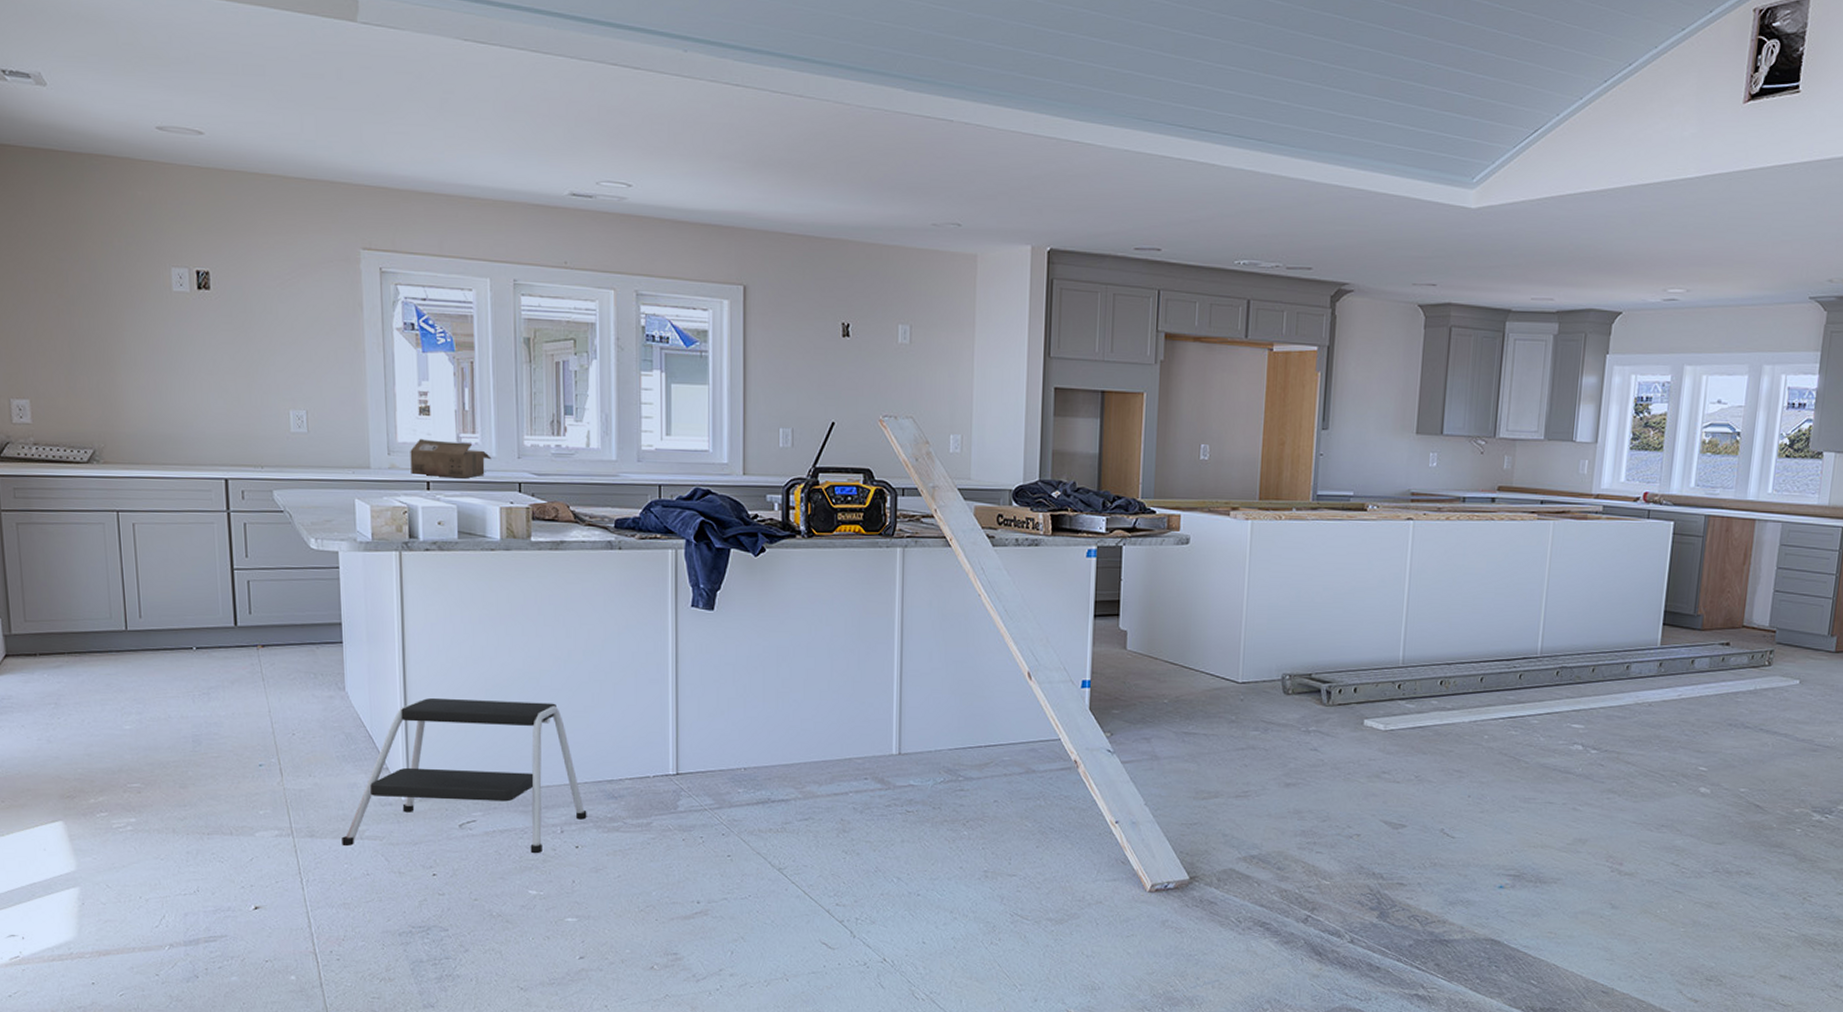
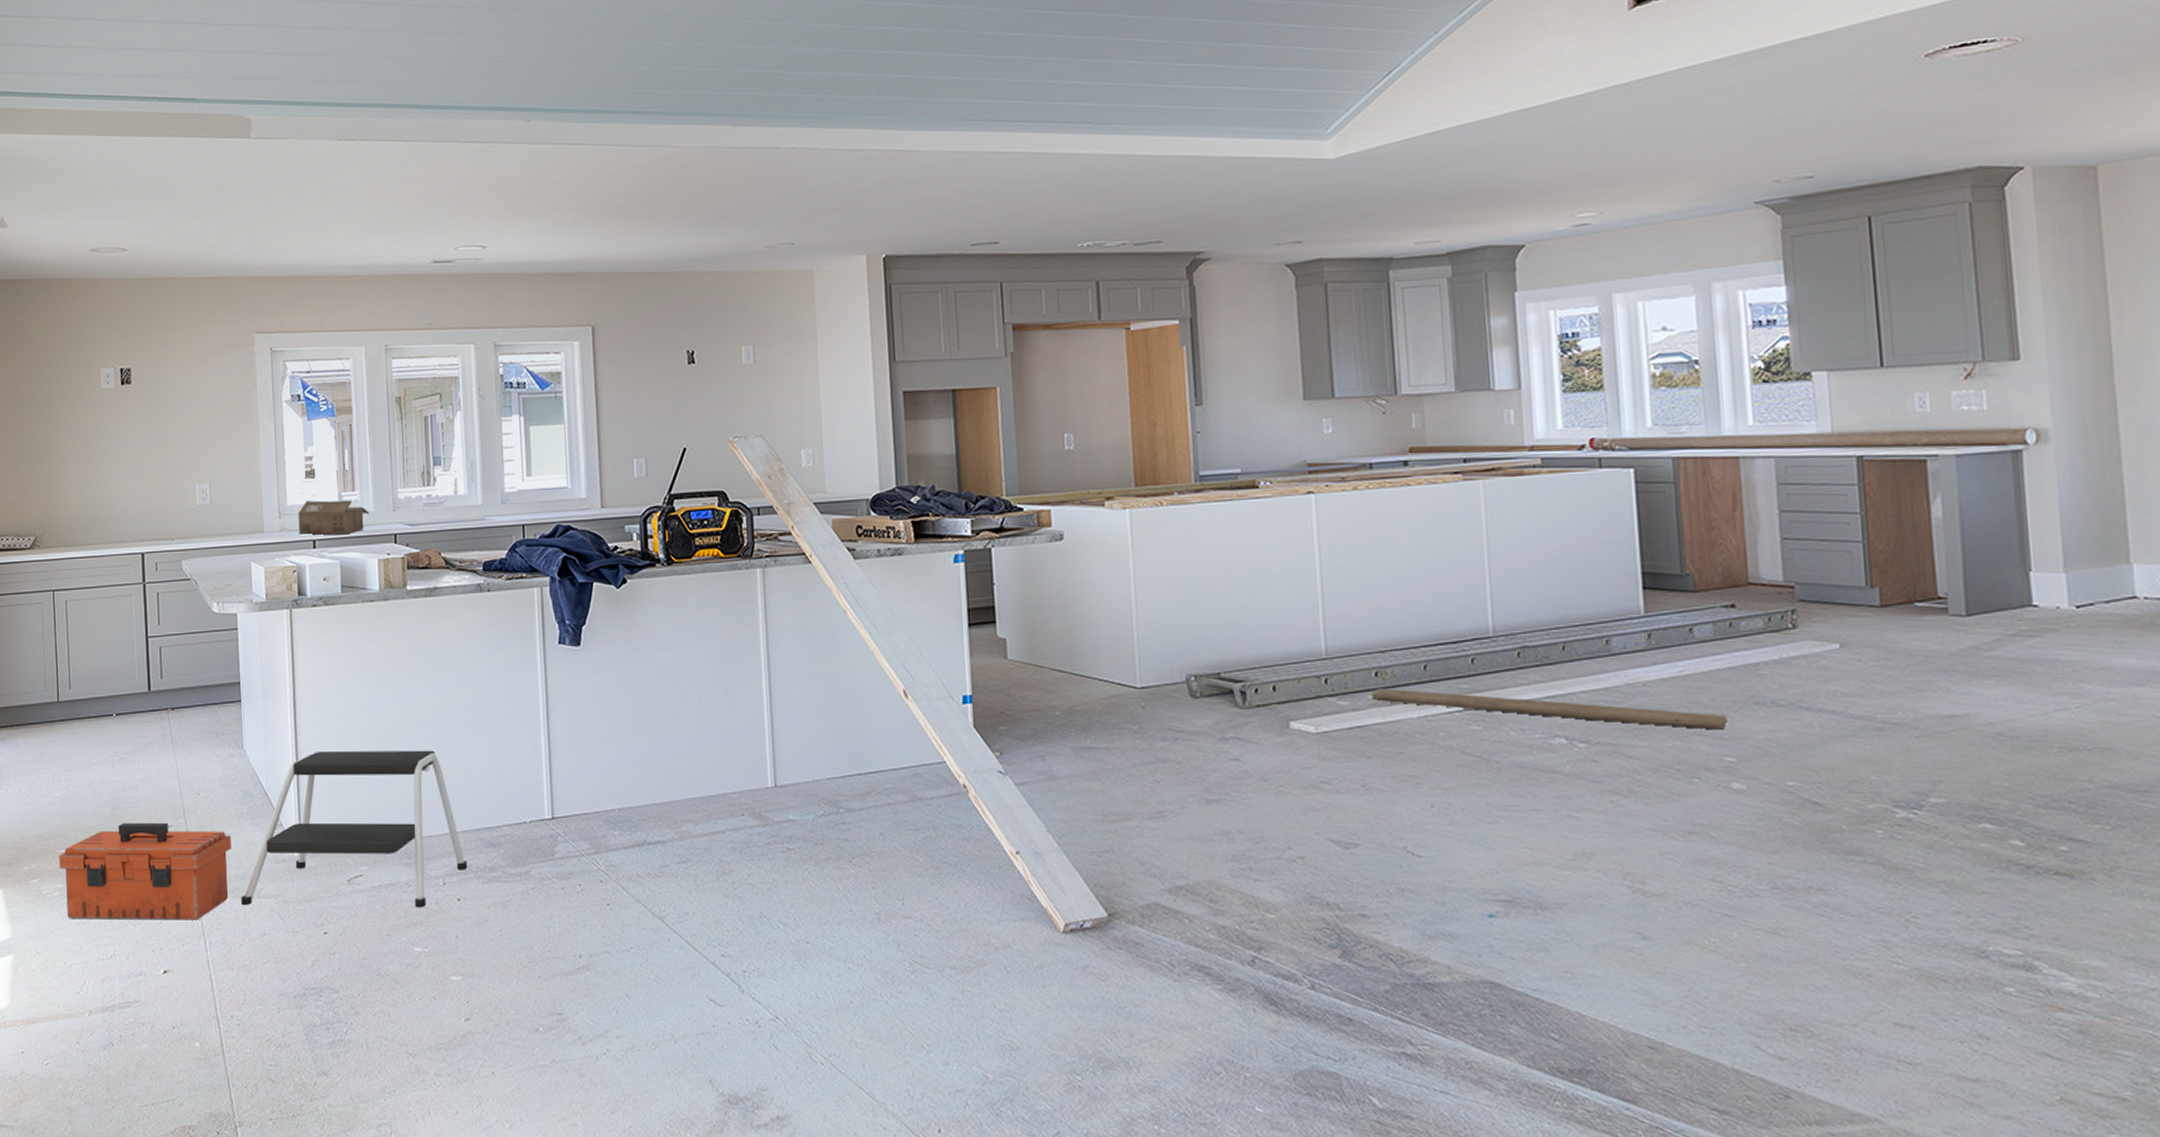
toolbox: none [131,759,331,859] -> present [59,822,231,920]
wooden plank: none [1435,695,1707,745] -> present [1372,688,1728,730]

